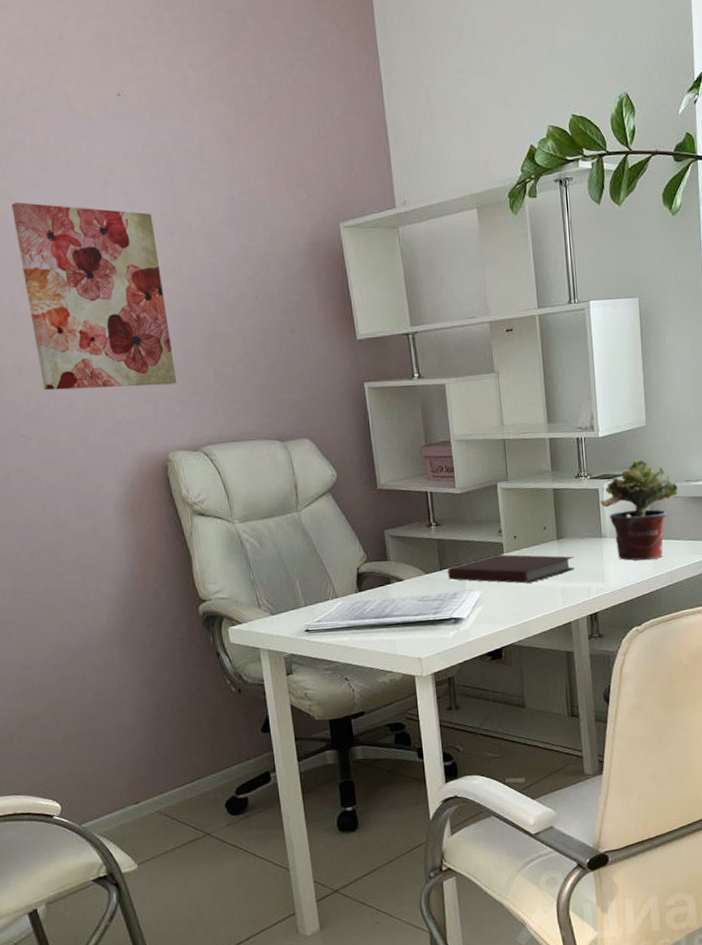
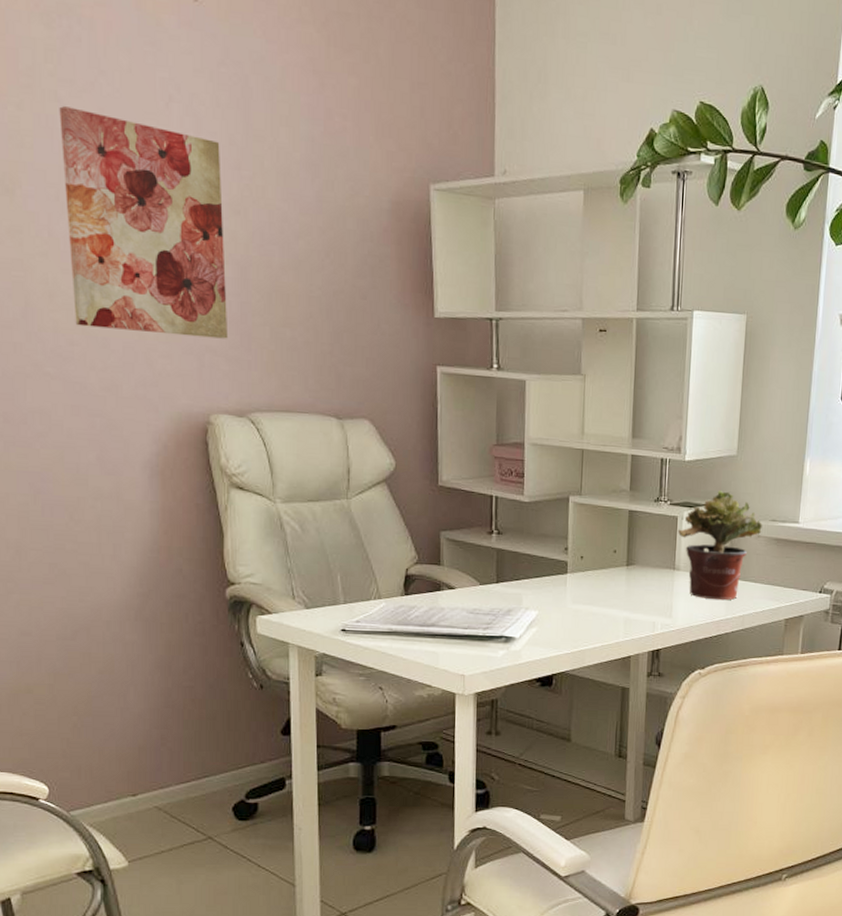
notebook: present [448,554,575,584] -> none [504,573,642,609]

